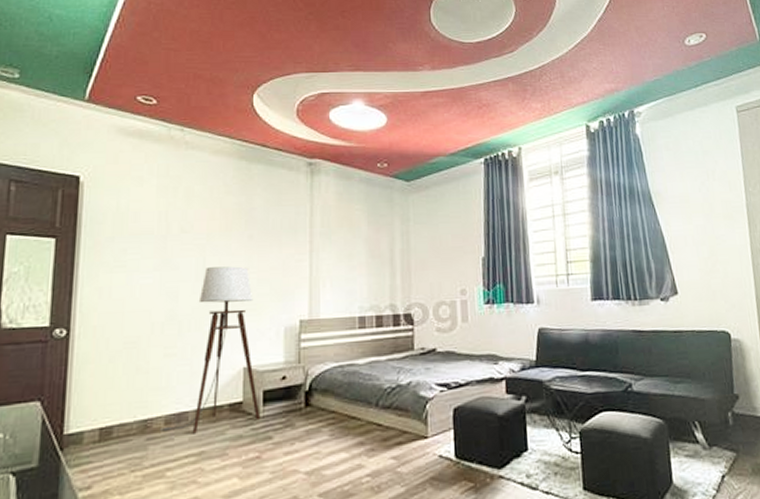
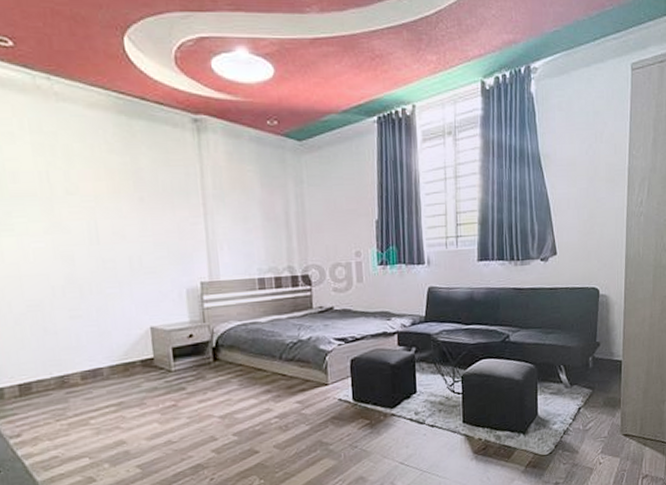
floor lamp: present [161,266,259,434] -> none [78,229,172,387]

